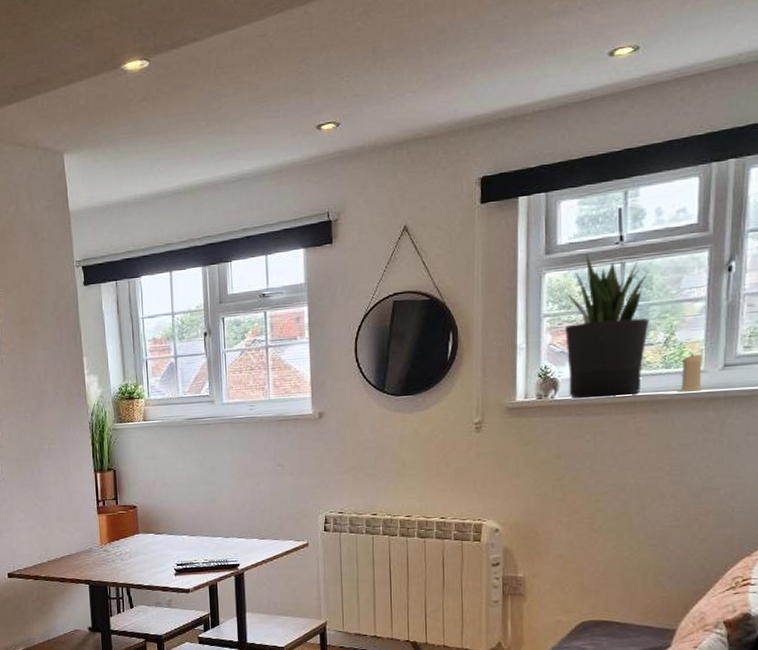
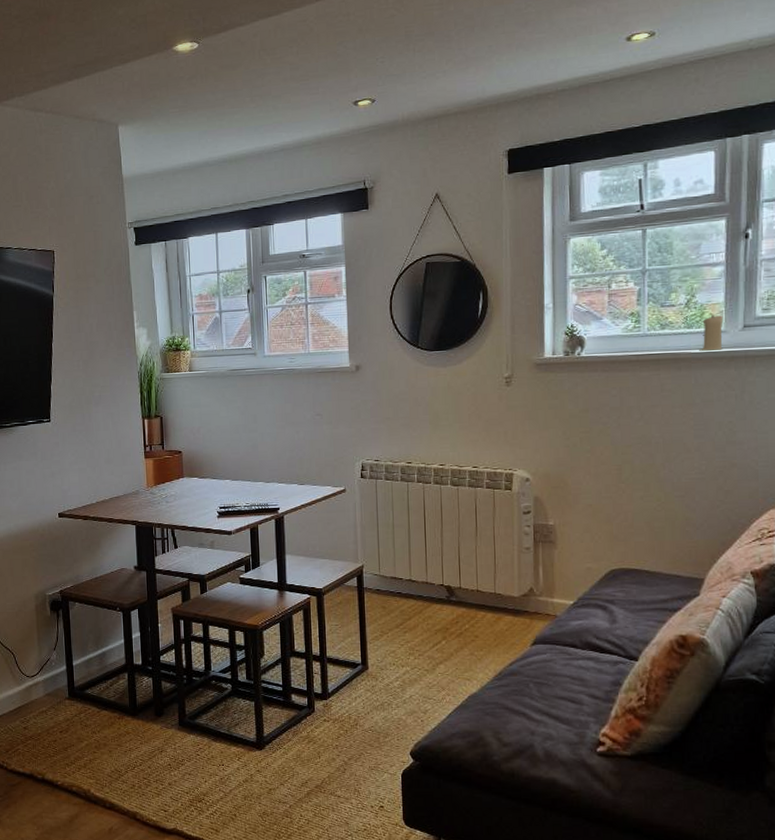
planter: present [565,254,650,398] -> none [590,221,671,355]

